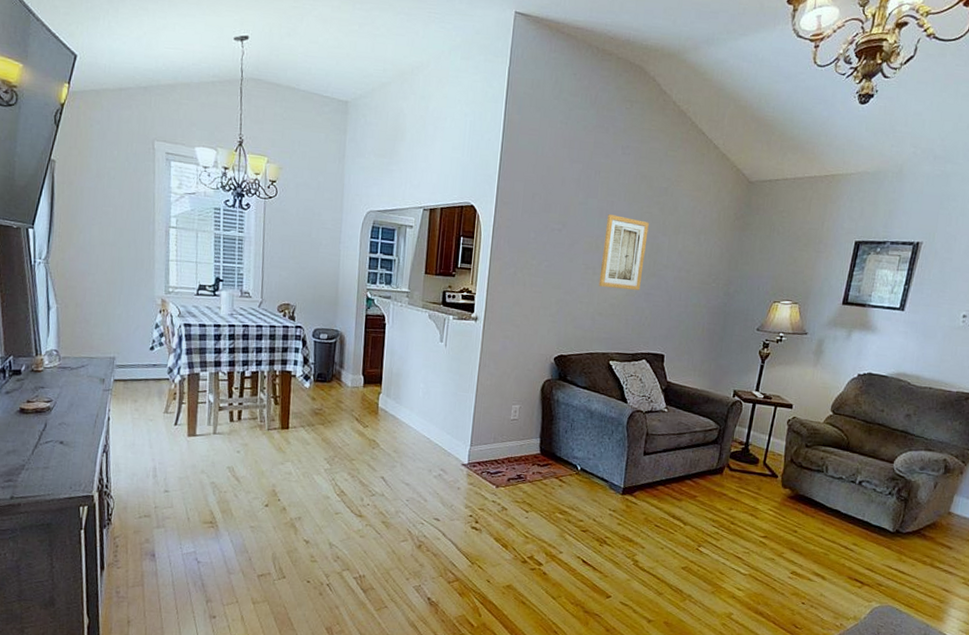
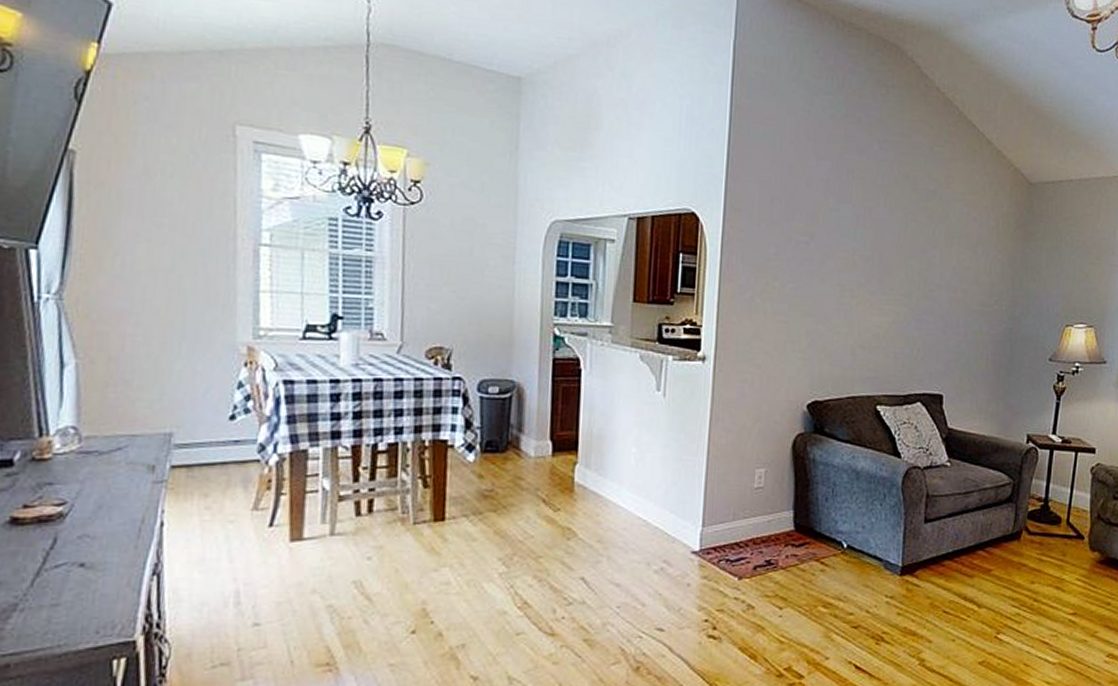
wall art: present [598,214,649,290] -> none [858,223,916,316]

